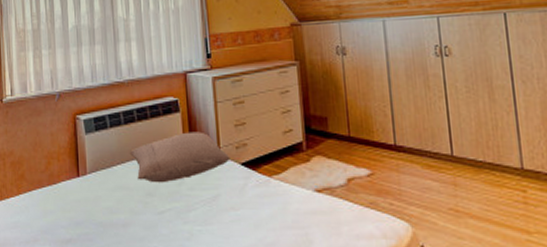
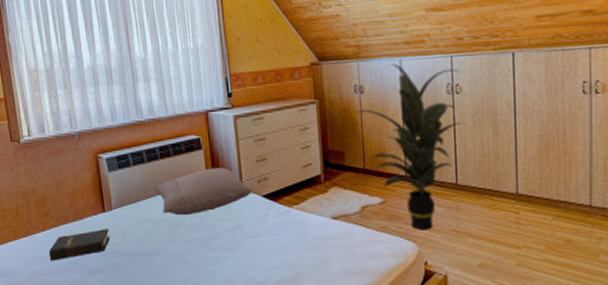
hardback book: none [20,194,83,228] -> present [48,227,111,261]
indoor plant: none [337,24,456,209] -> present [354,63,464,231]

